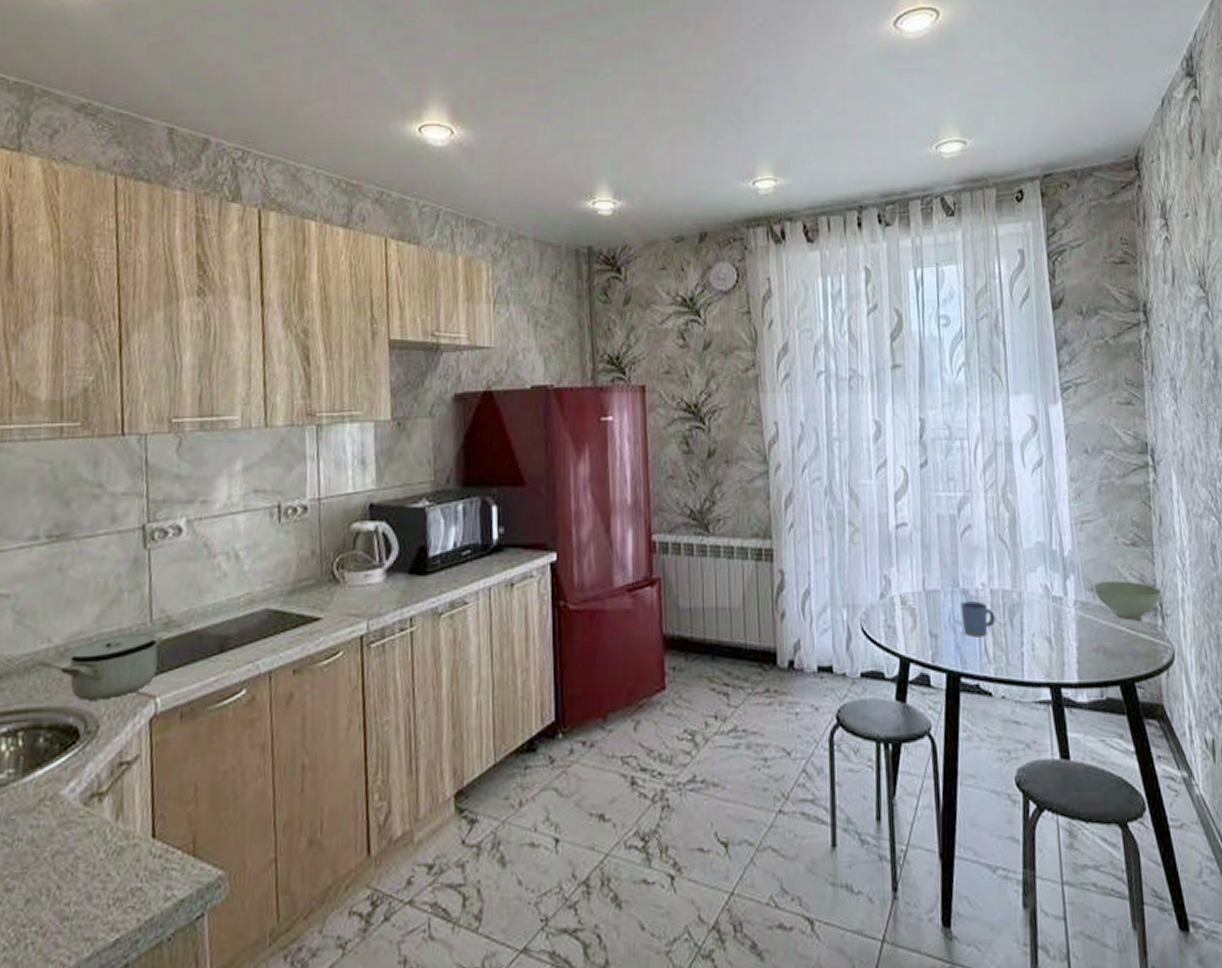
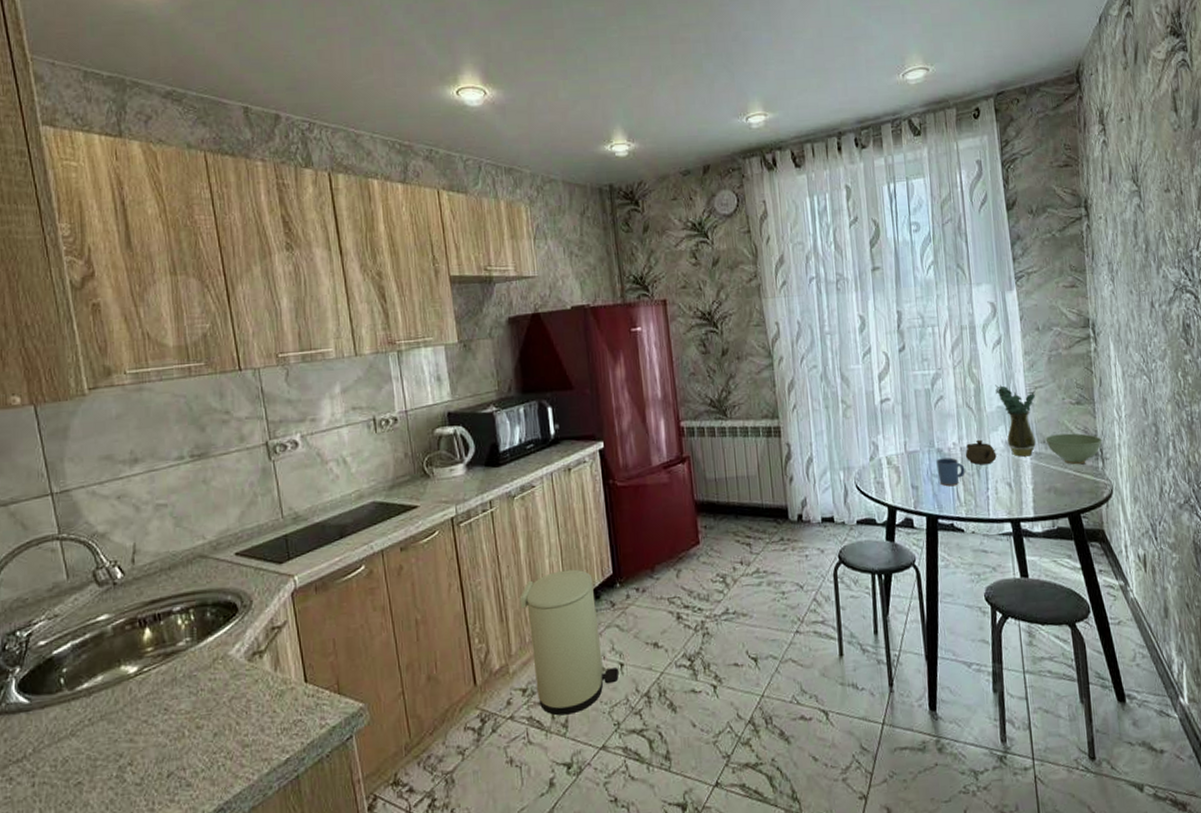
saucepan: present [60,632,163,700] -> none [215,525,294,582]
pedal bin: none [435,712,553,904] -> present [519,569,620,716]
teapot: none [996,581,1034,612] -> present [965,439,997,465]
vase: none [1034,515,1082,606] -> present [995,384,1036,457]

